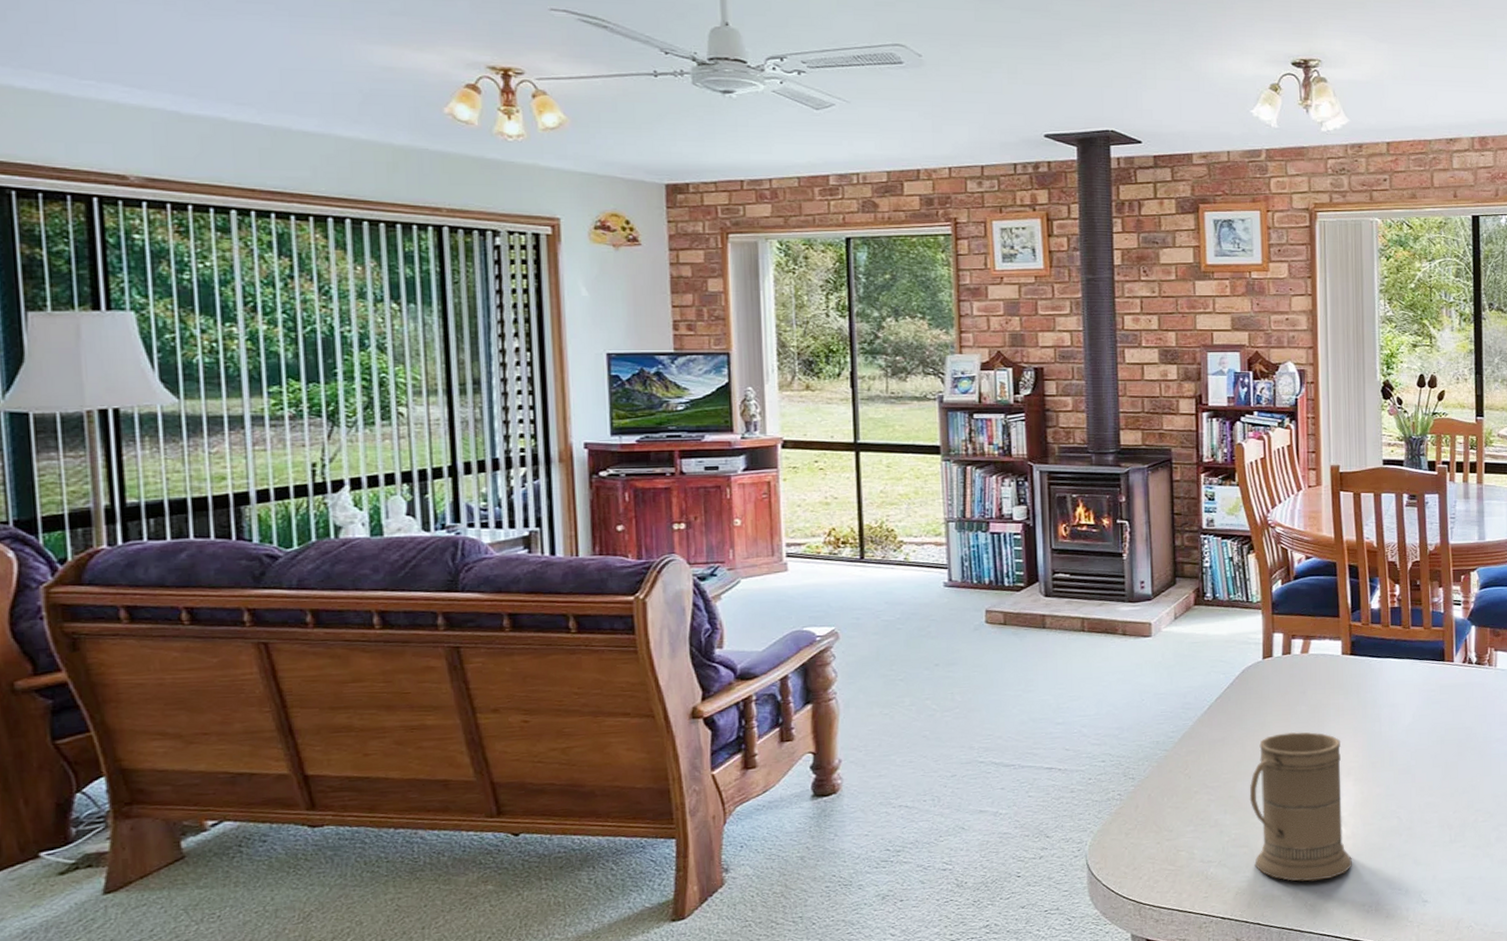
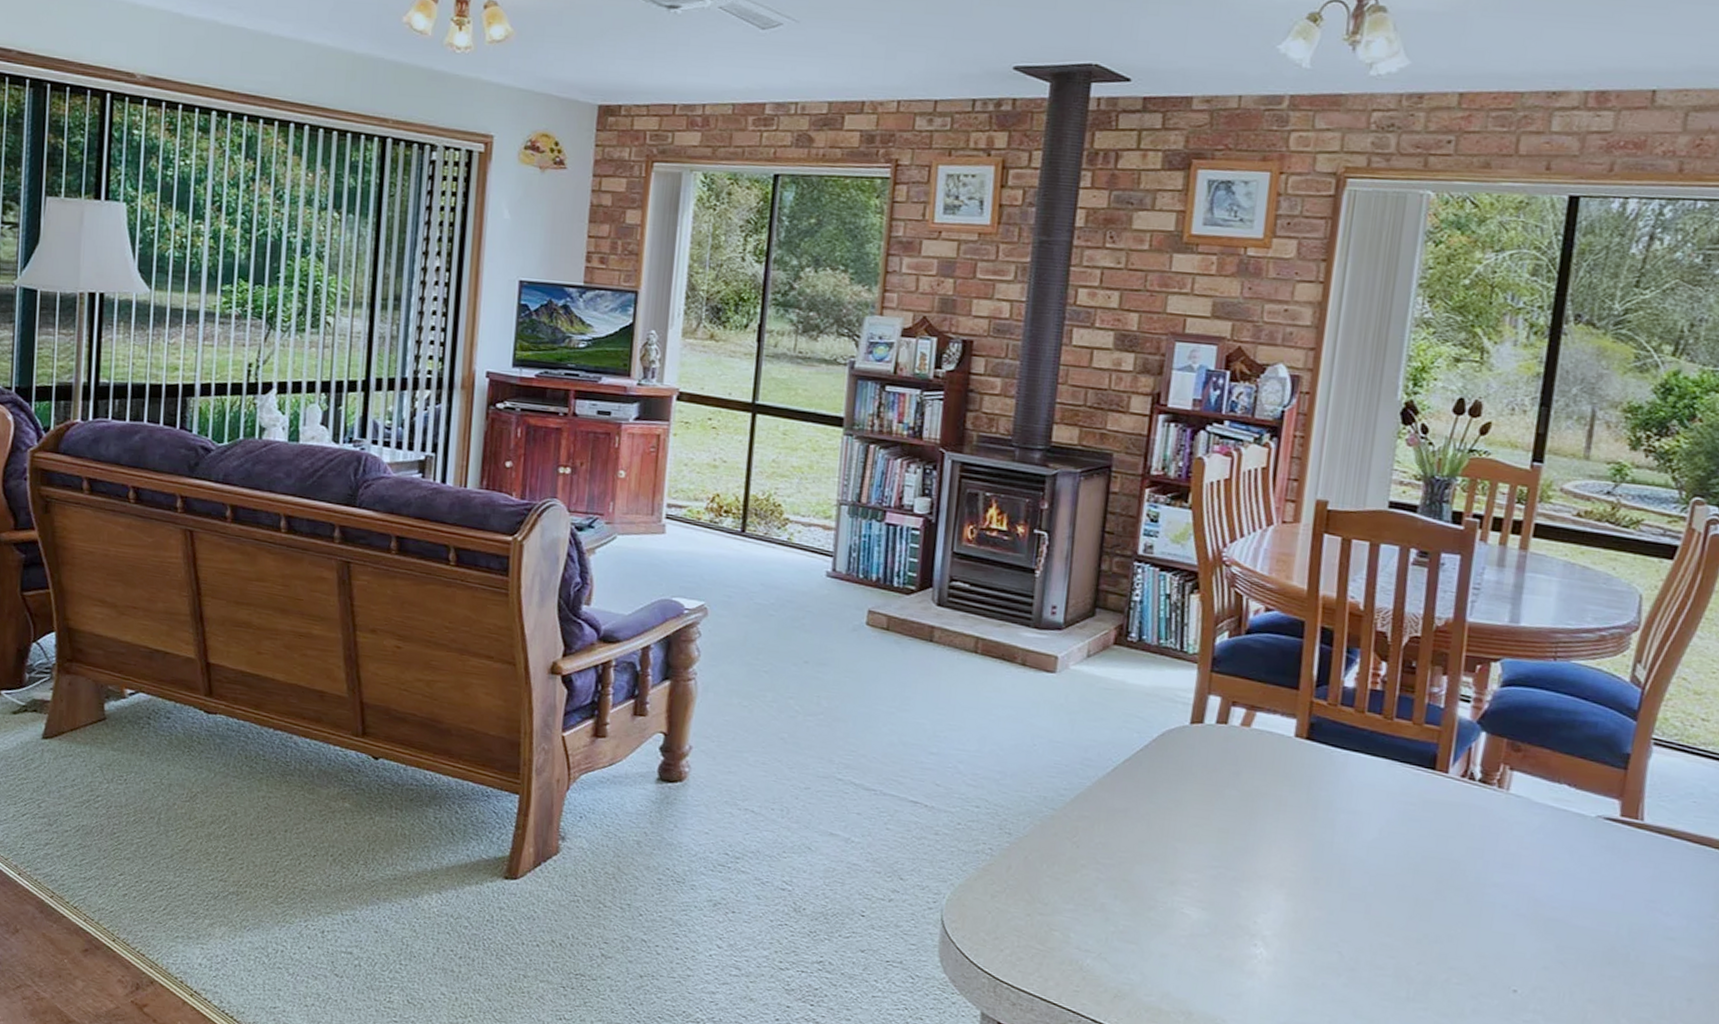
mug: present [1249,731,1353,882] -> none [1142,817,1278,1007]

